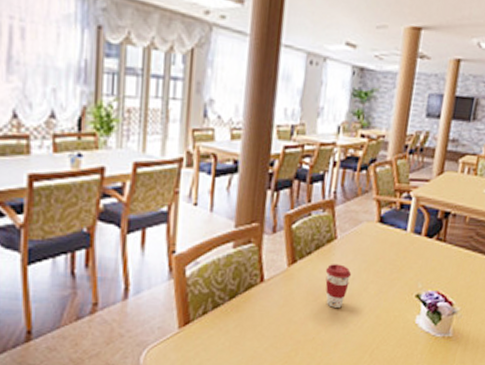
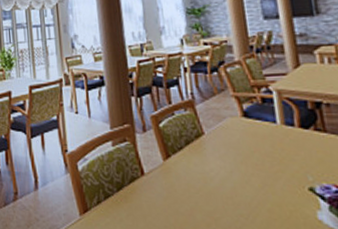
coffee cup: present [325,264,352,308] -> none [200,158,229,200]

